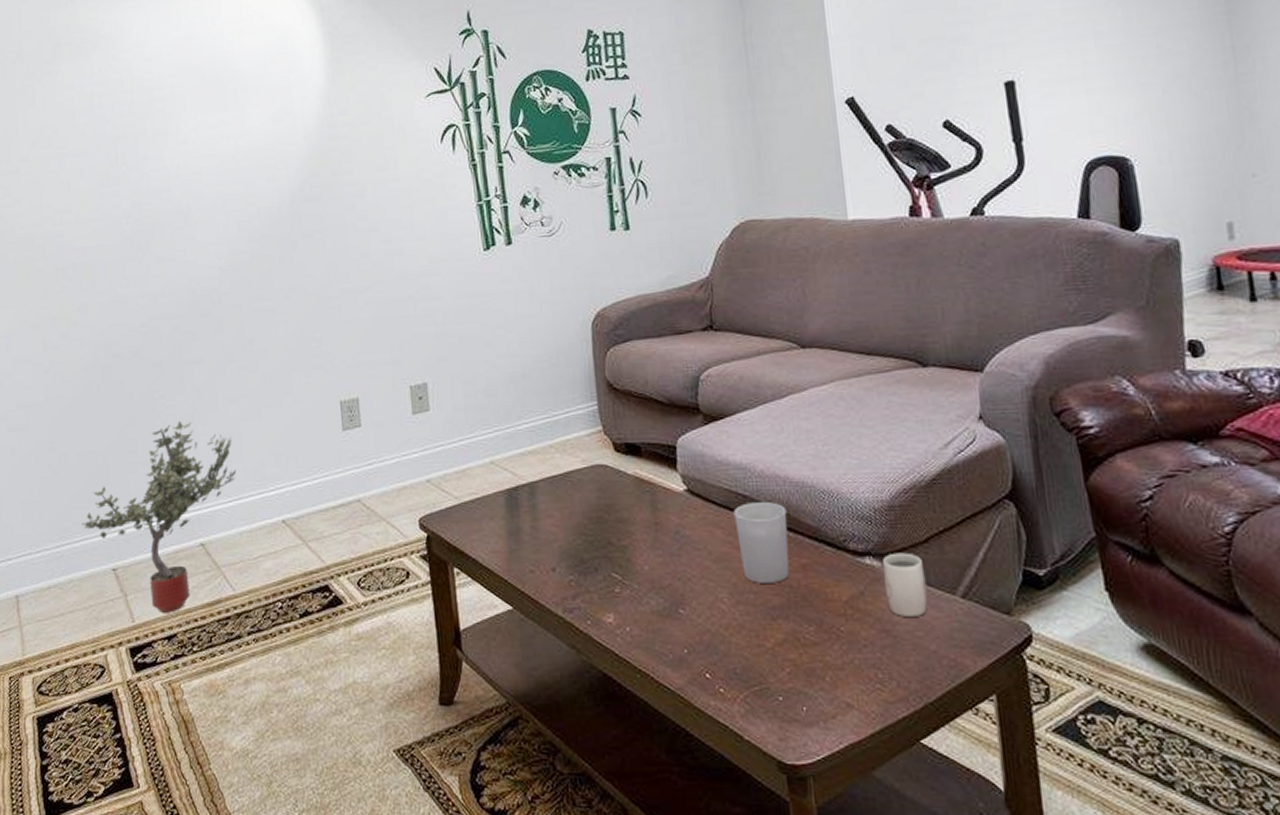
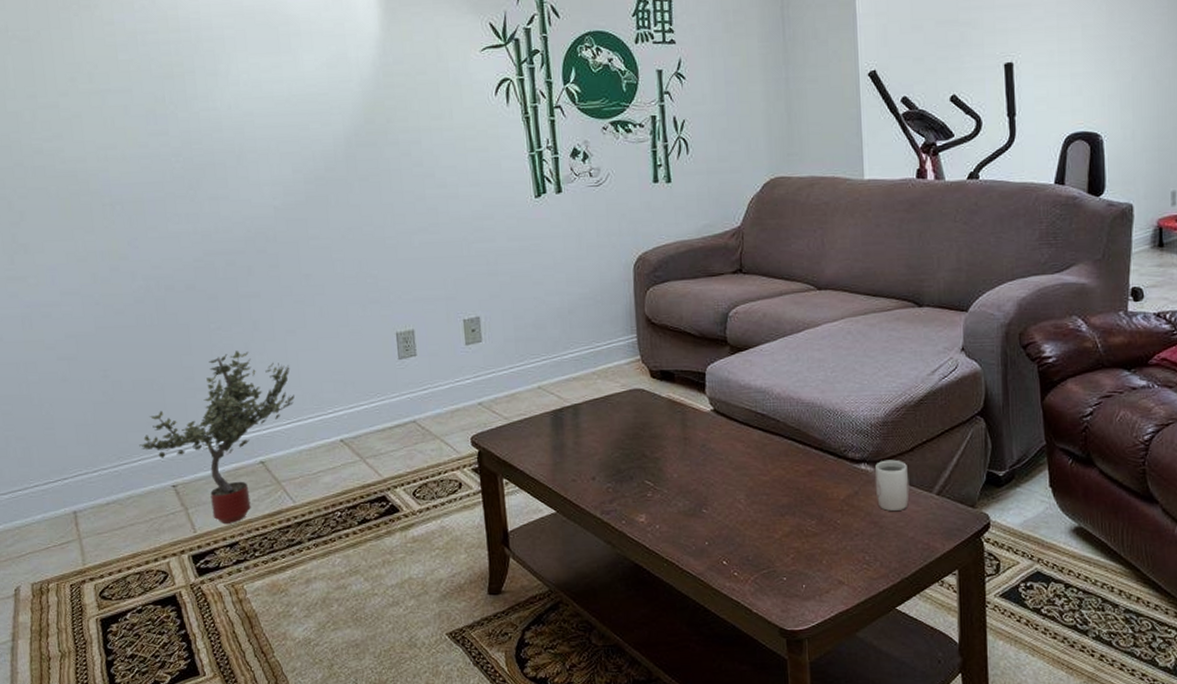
candle holder: present [733,501,790,583] -> none [752,419,798,487]

